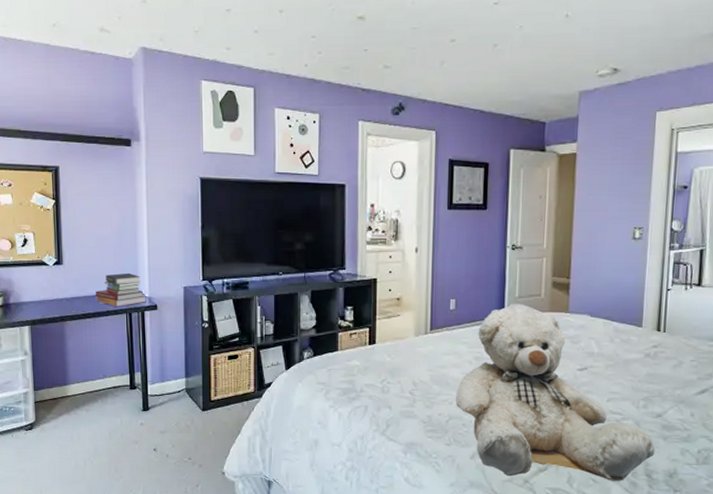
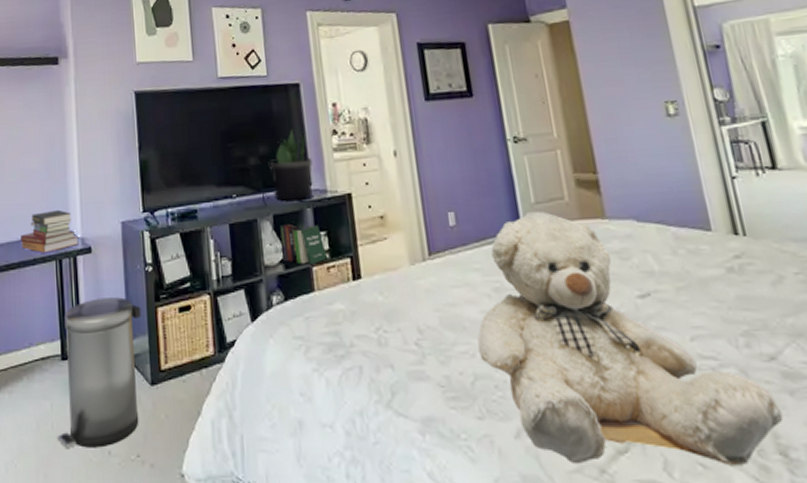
pedal bin: none [126,345,197,452] -> present [57,297,141,448]
planter: none [313,223,348,282] -> present [269,130,313,201]
books: none [316,297,352,332] -> present [280,221,328,266]

